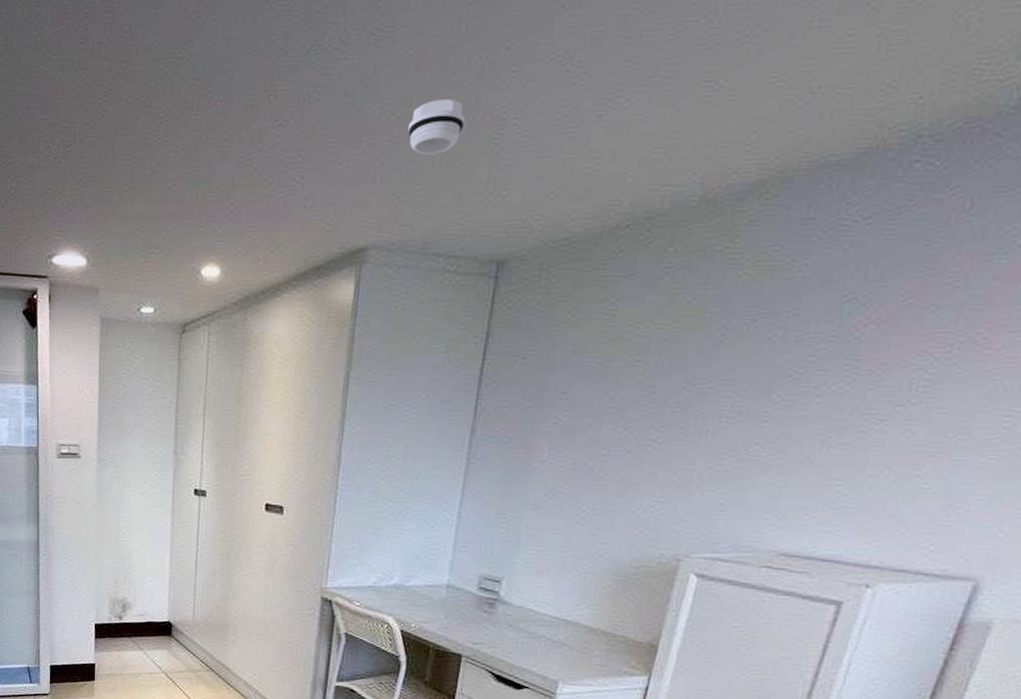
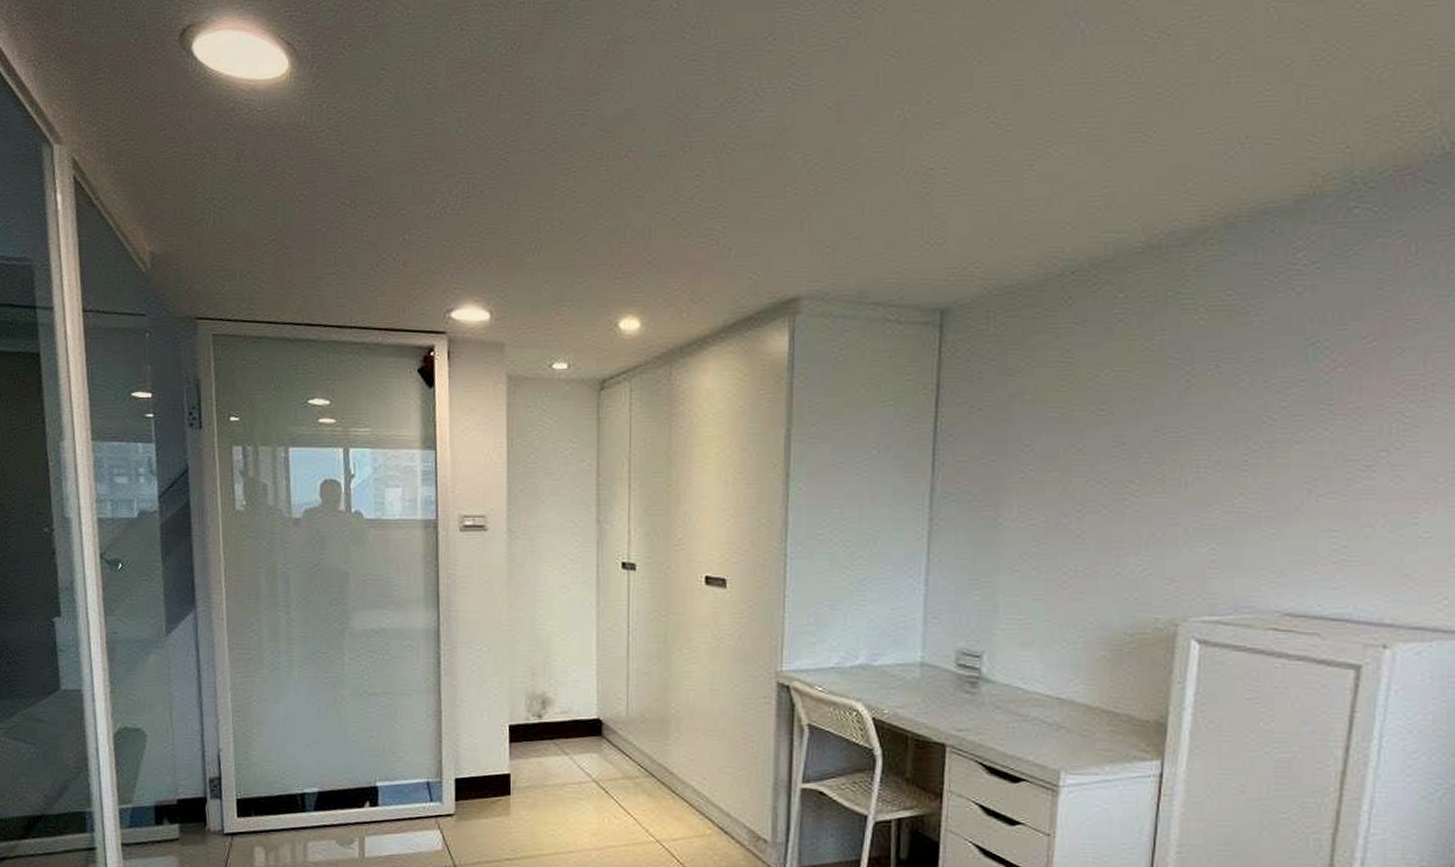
smoke detector: present [408,99,465,155] -> none [833,149,892,205]

